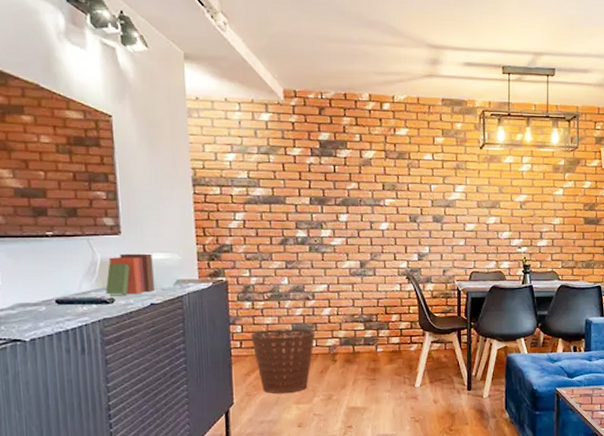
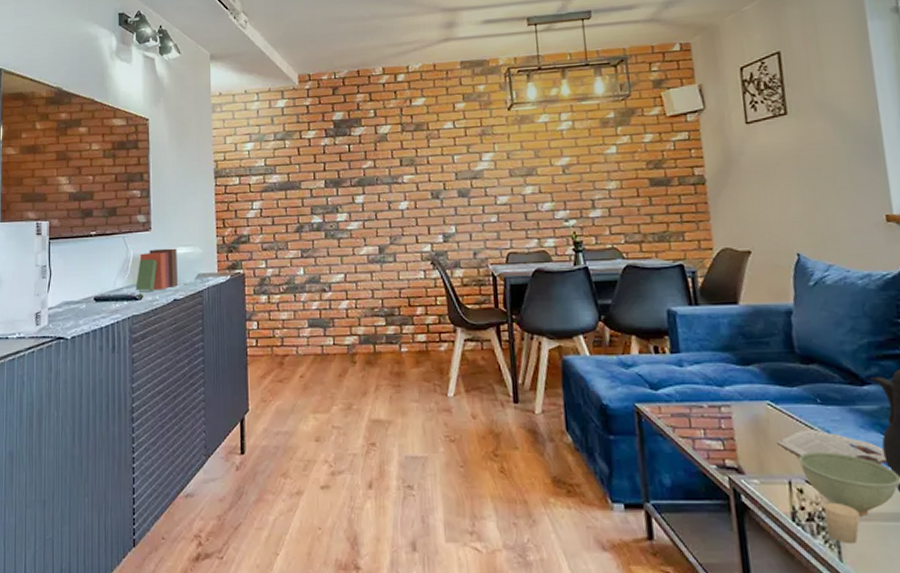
basket: present [250,328,315,394] -> none [266,324,333,401]

